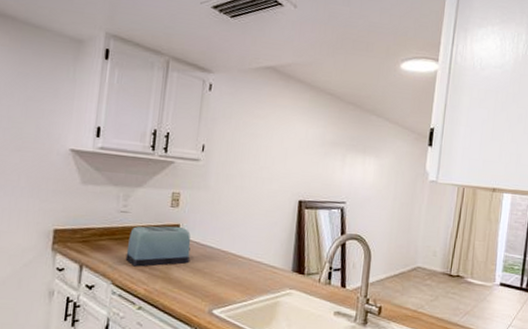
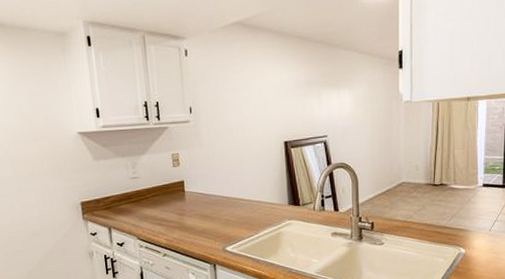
toaster: present [125,226,191,267] -> none [143,182,198,222]

